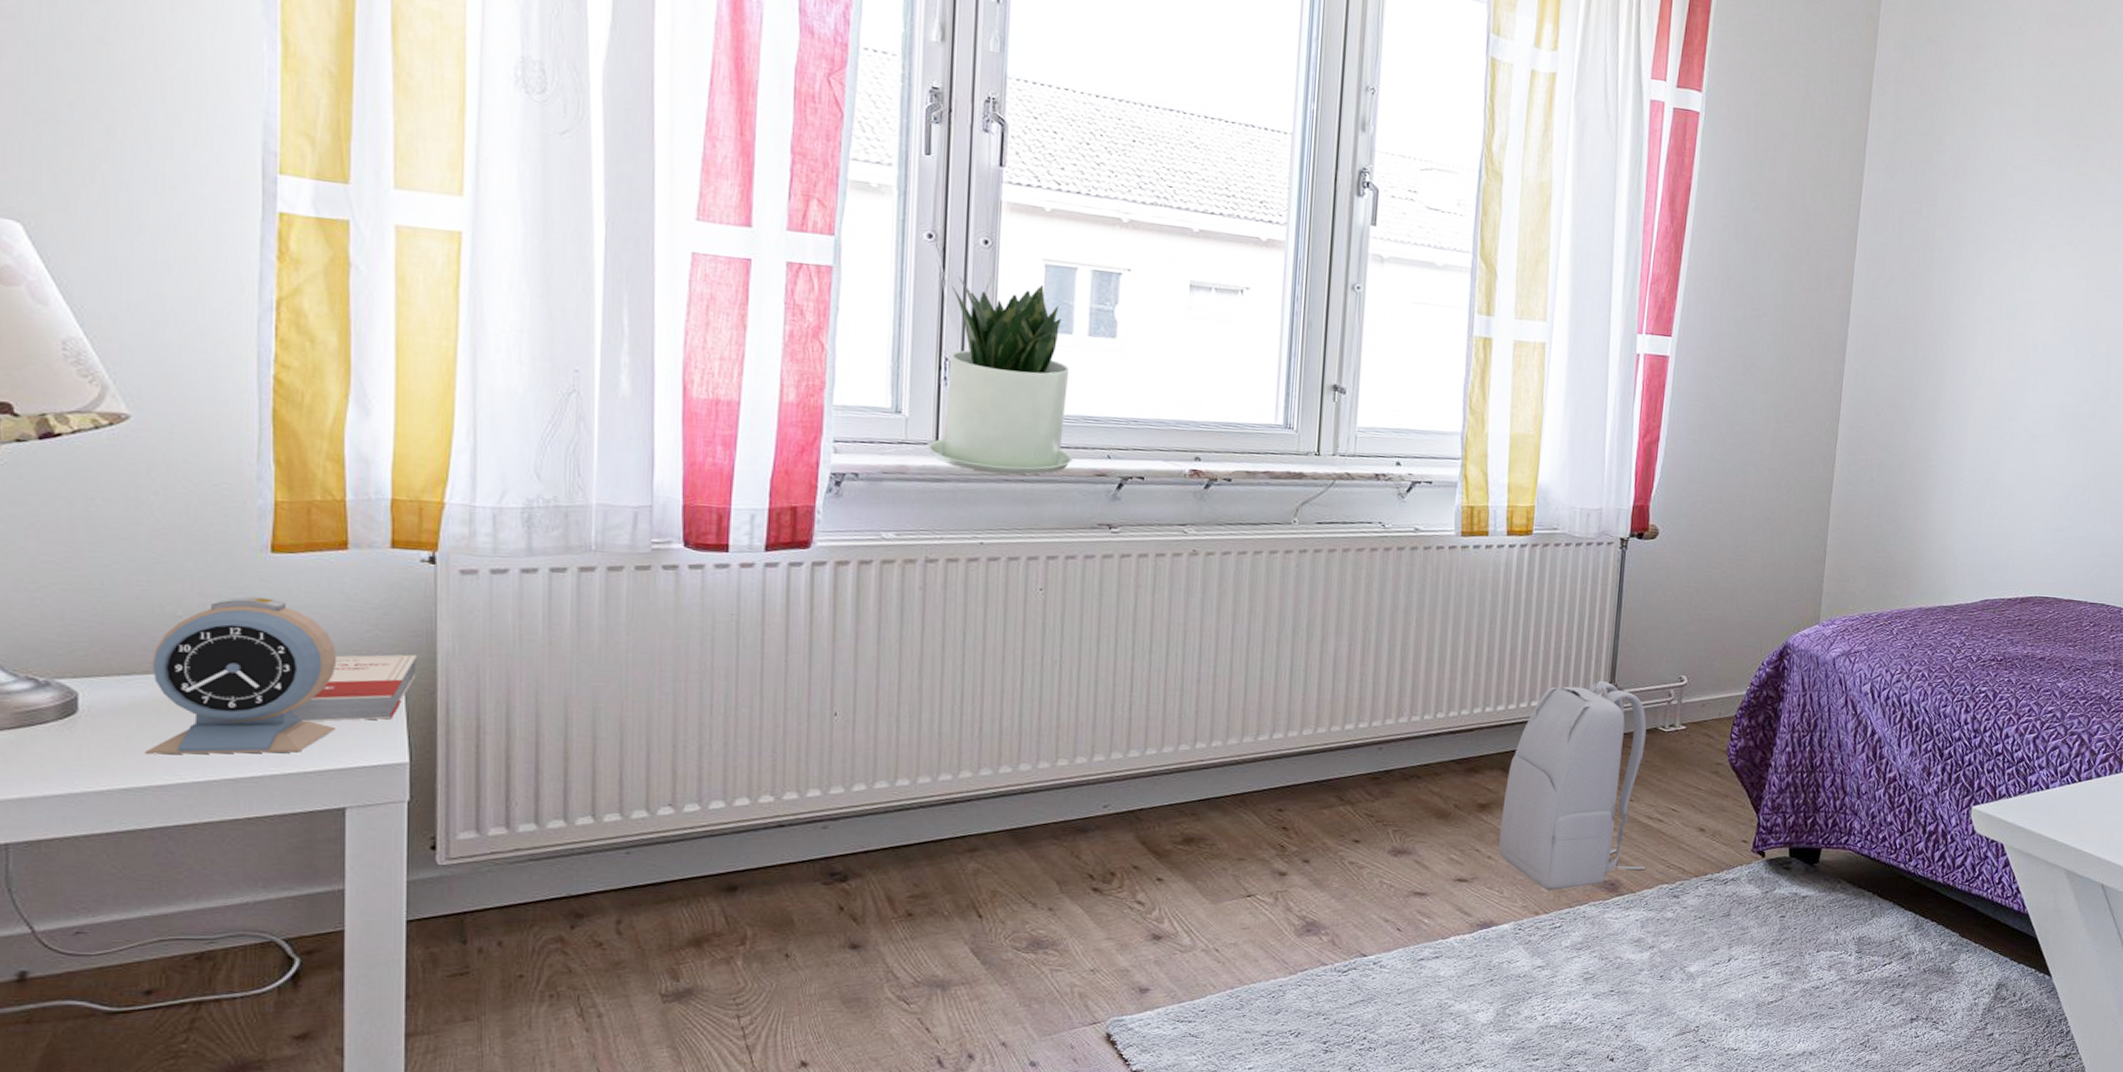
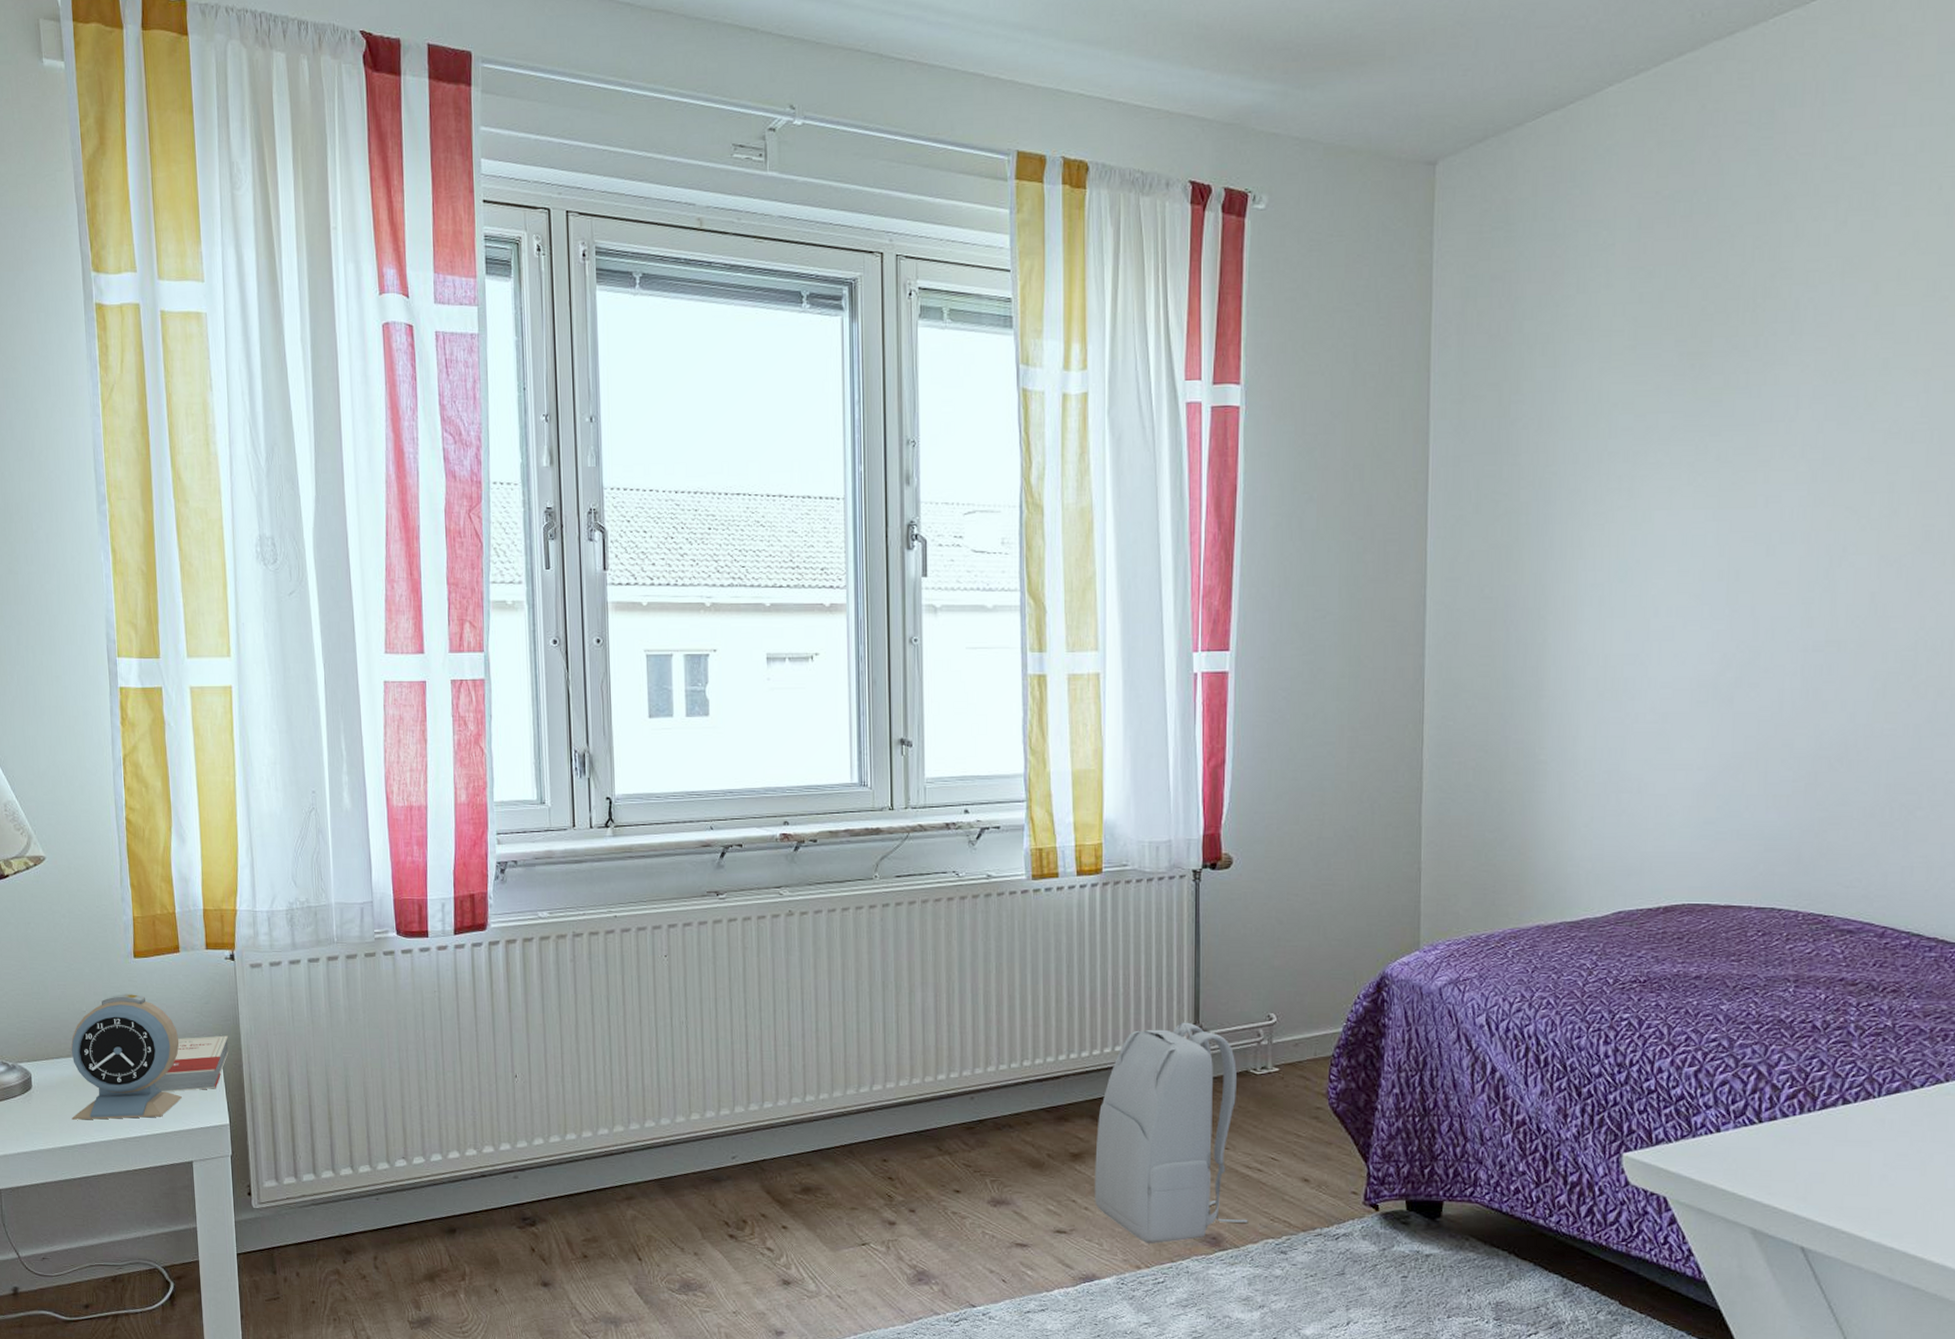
planter: present [928,276,1073,475] -> none [568,674,682,851]

